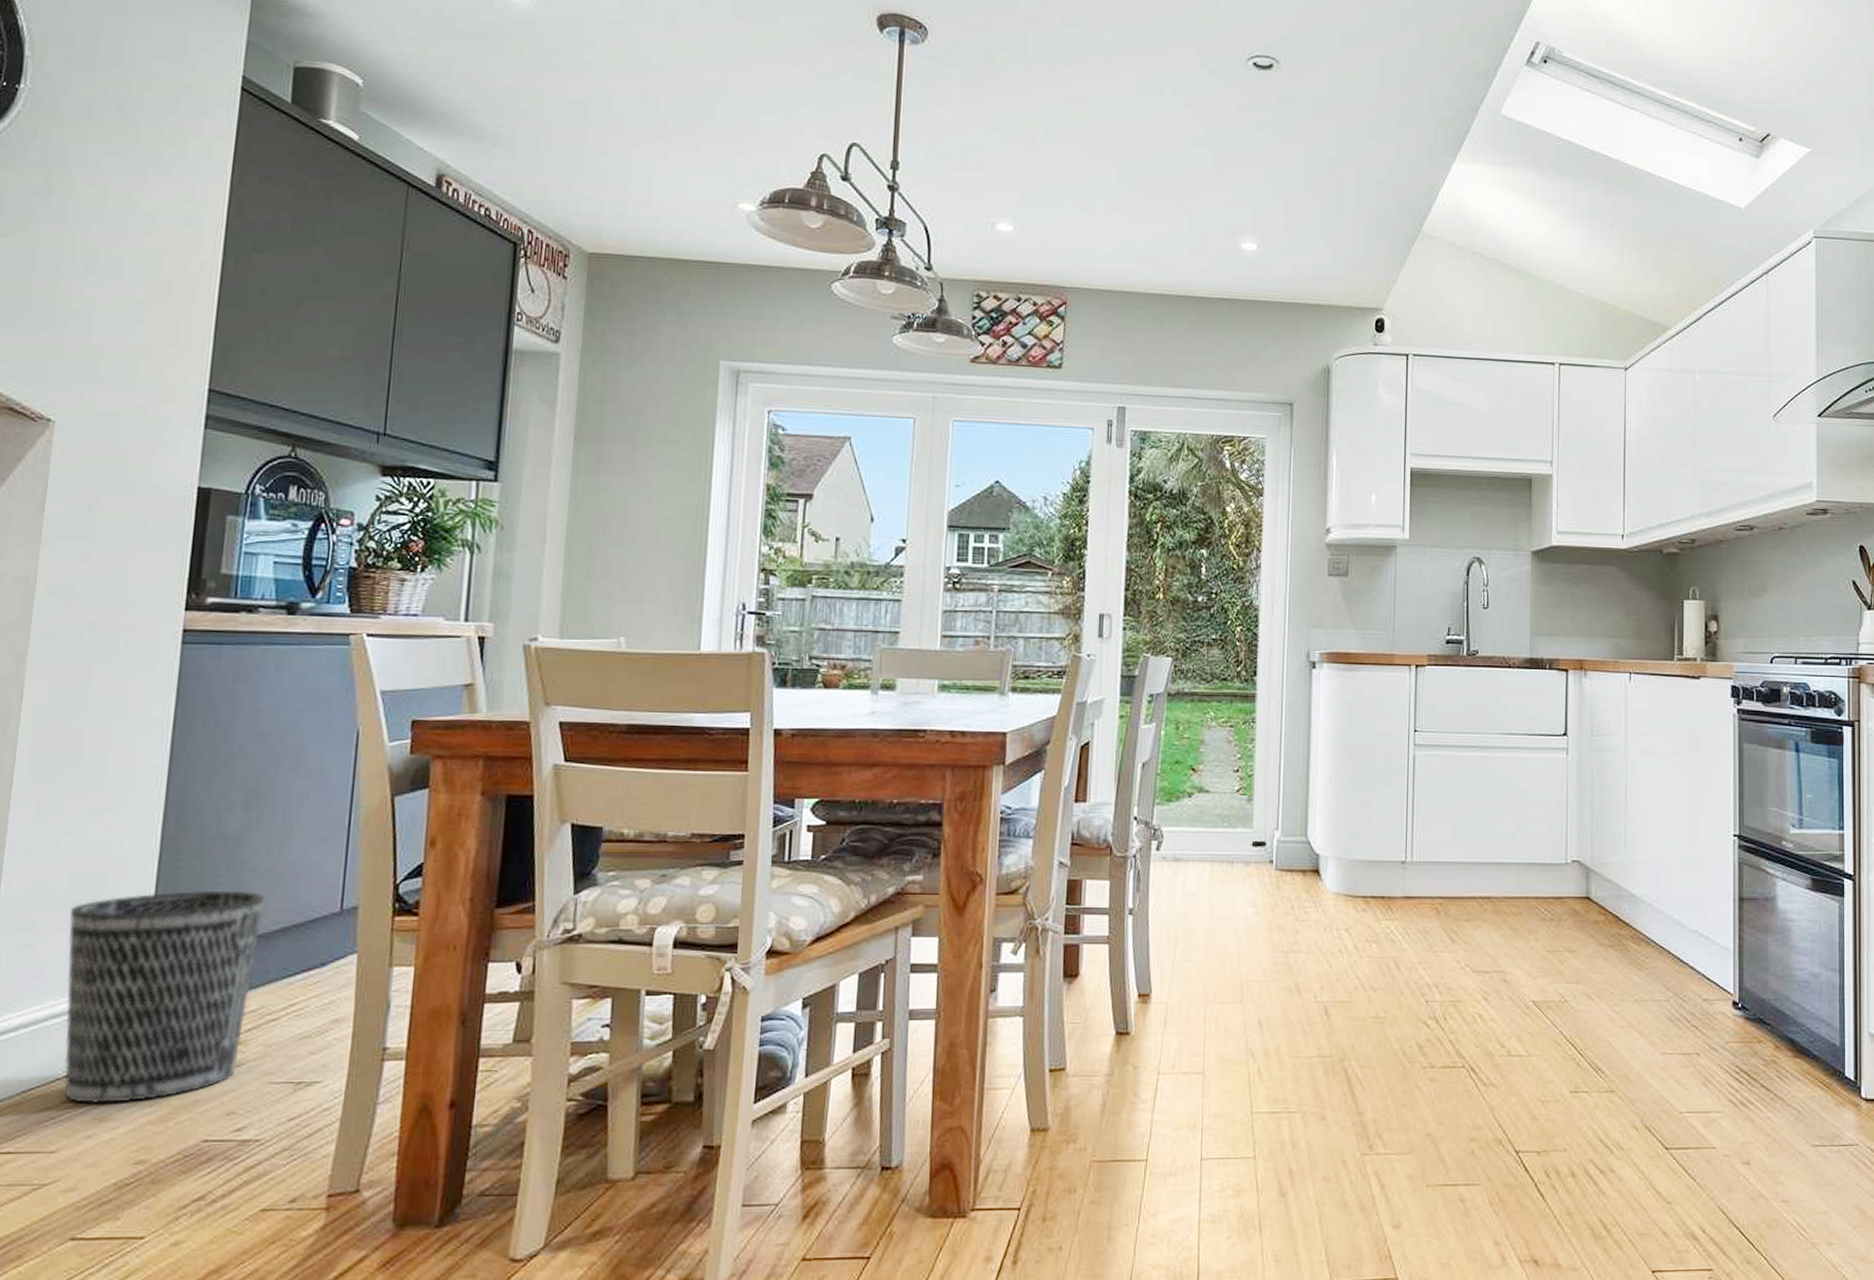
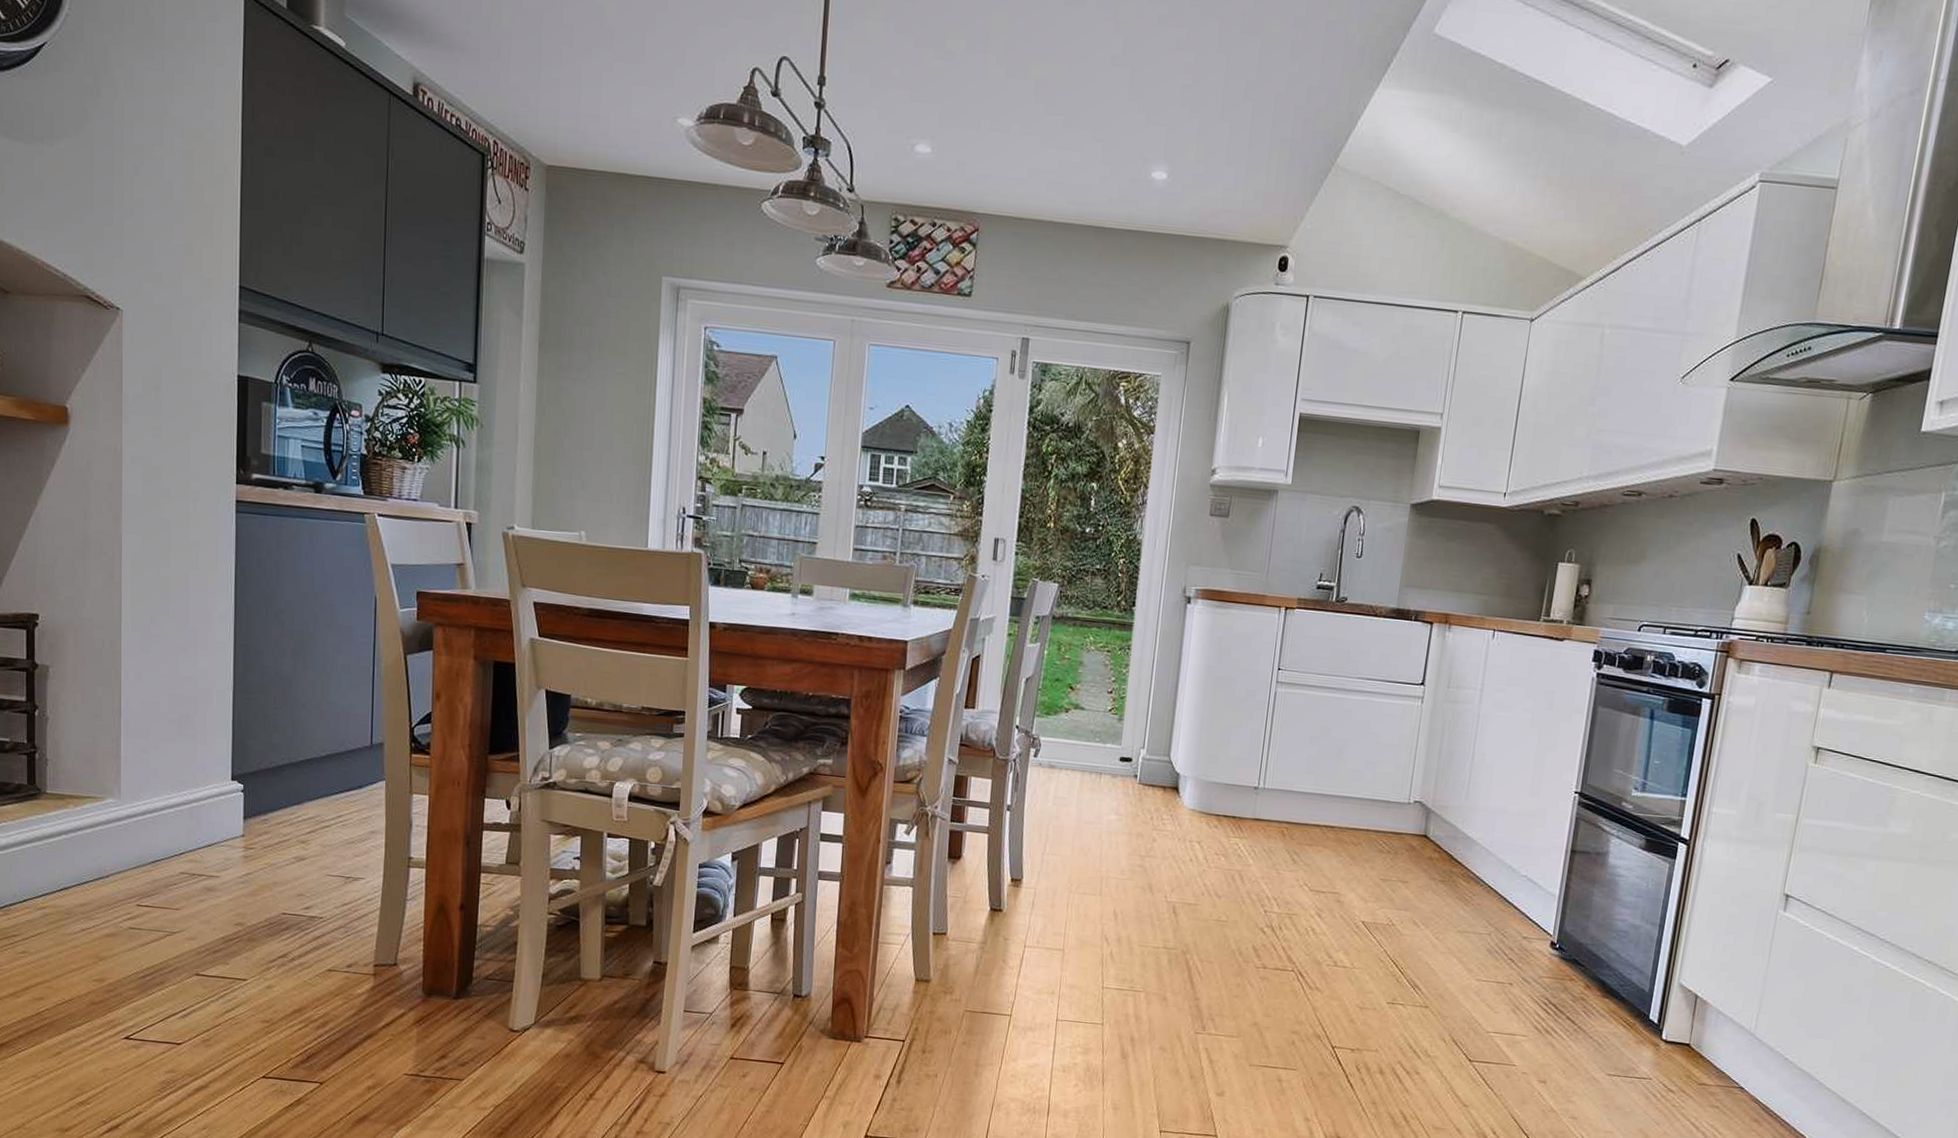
wastebasket: present [64,890,265,1103] -> none [173,717,314,878]

